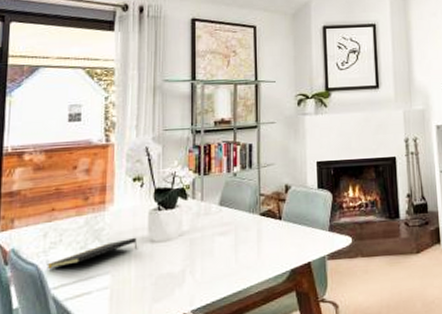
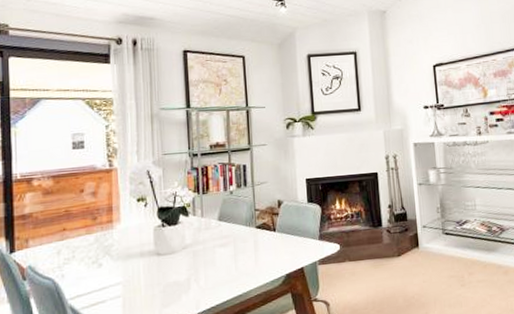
notepad: present [47,237,138,268] -> none [62,251,146,282]

